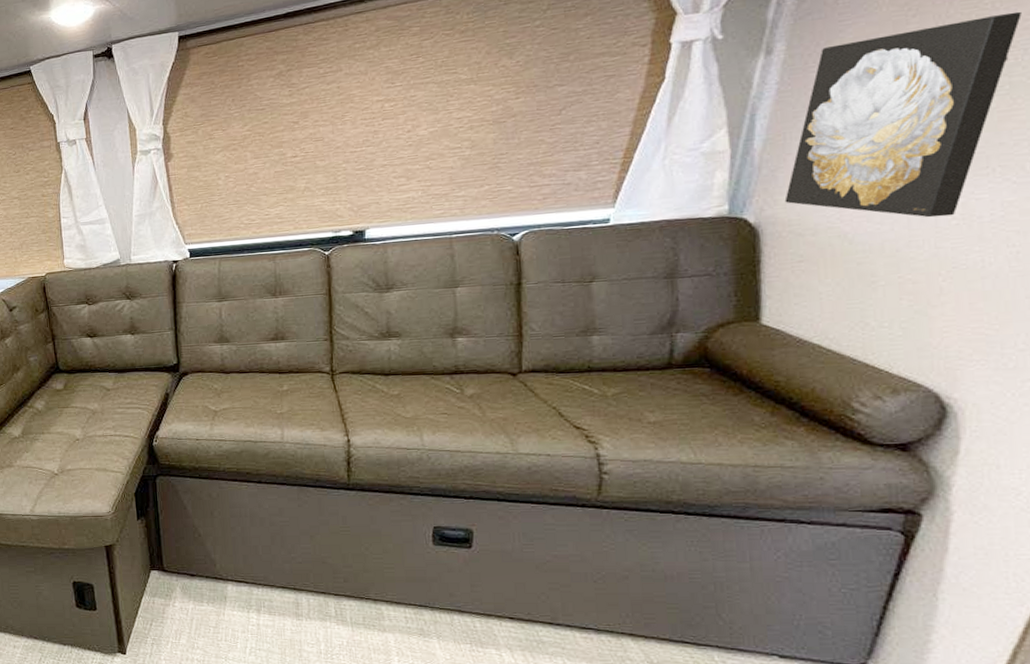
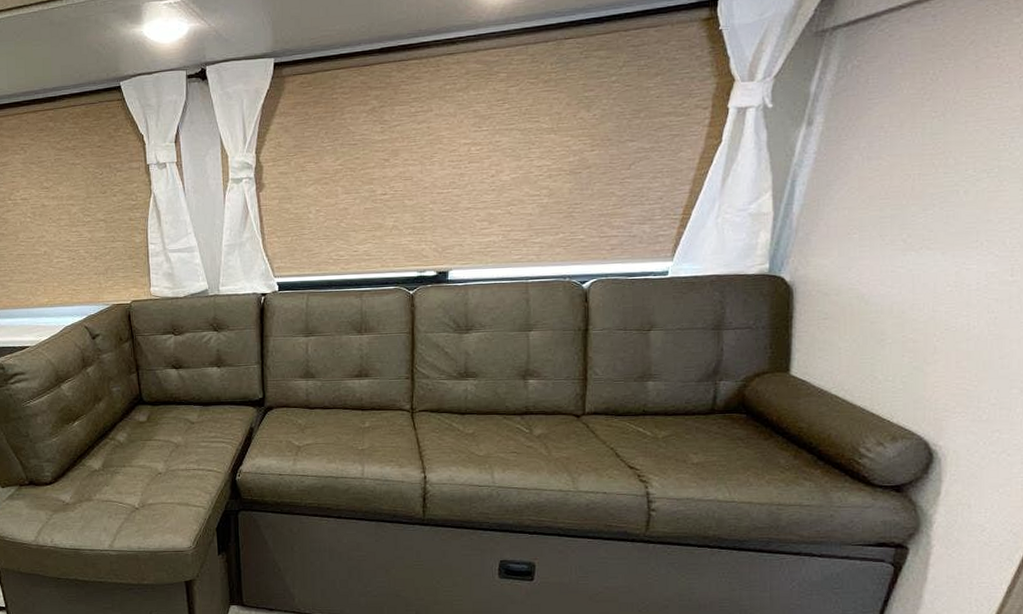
wall art: present [784,11,1022,218] -> none [815,103,1011,284]

